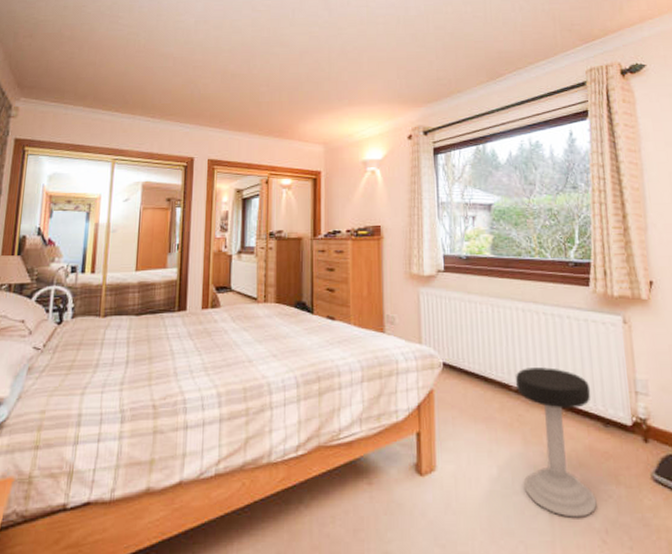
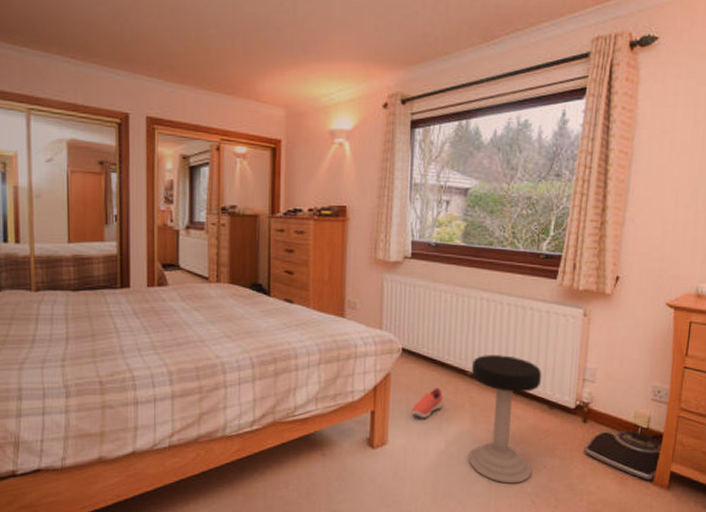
shoe: none [458,405,490,439] -> present [411,388,443,418]

